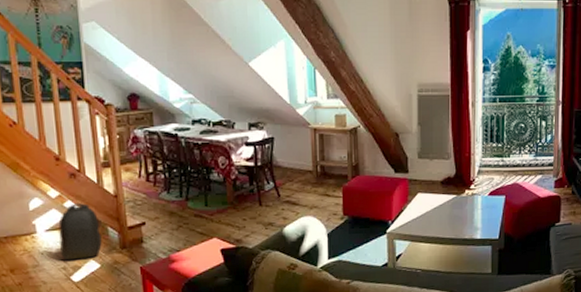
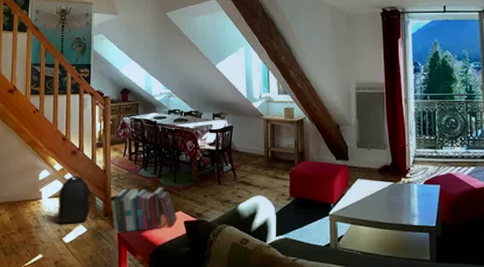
books: none [129,212,213,267] -> present [111,187,178,233]

